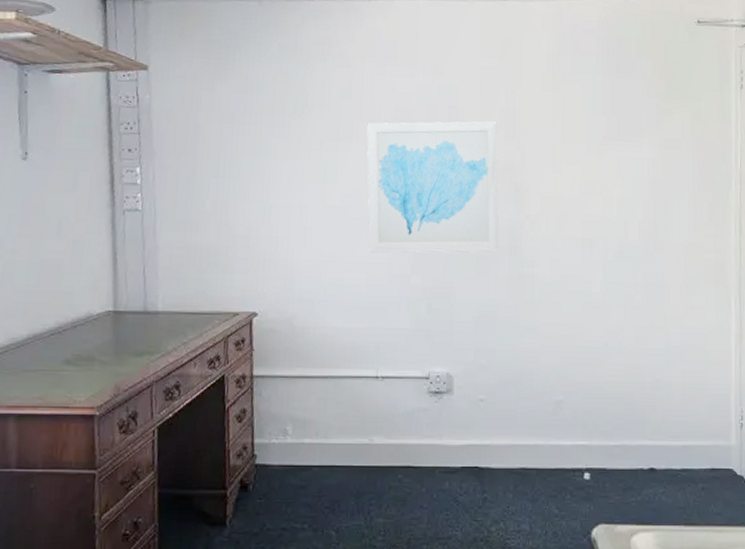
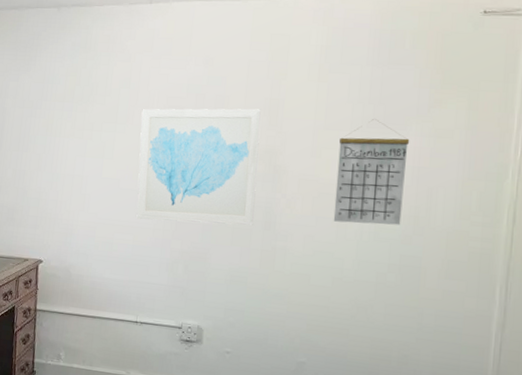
calendar: none [578,130,644,243] -> present [333,119,410,226]

